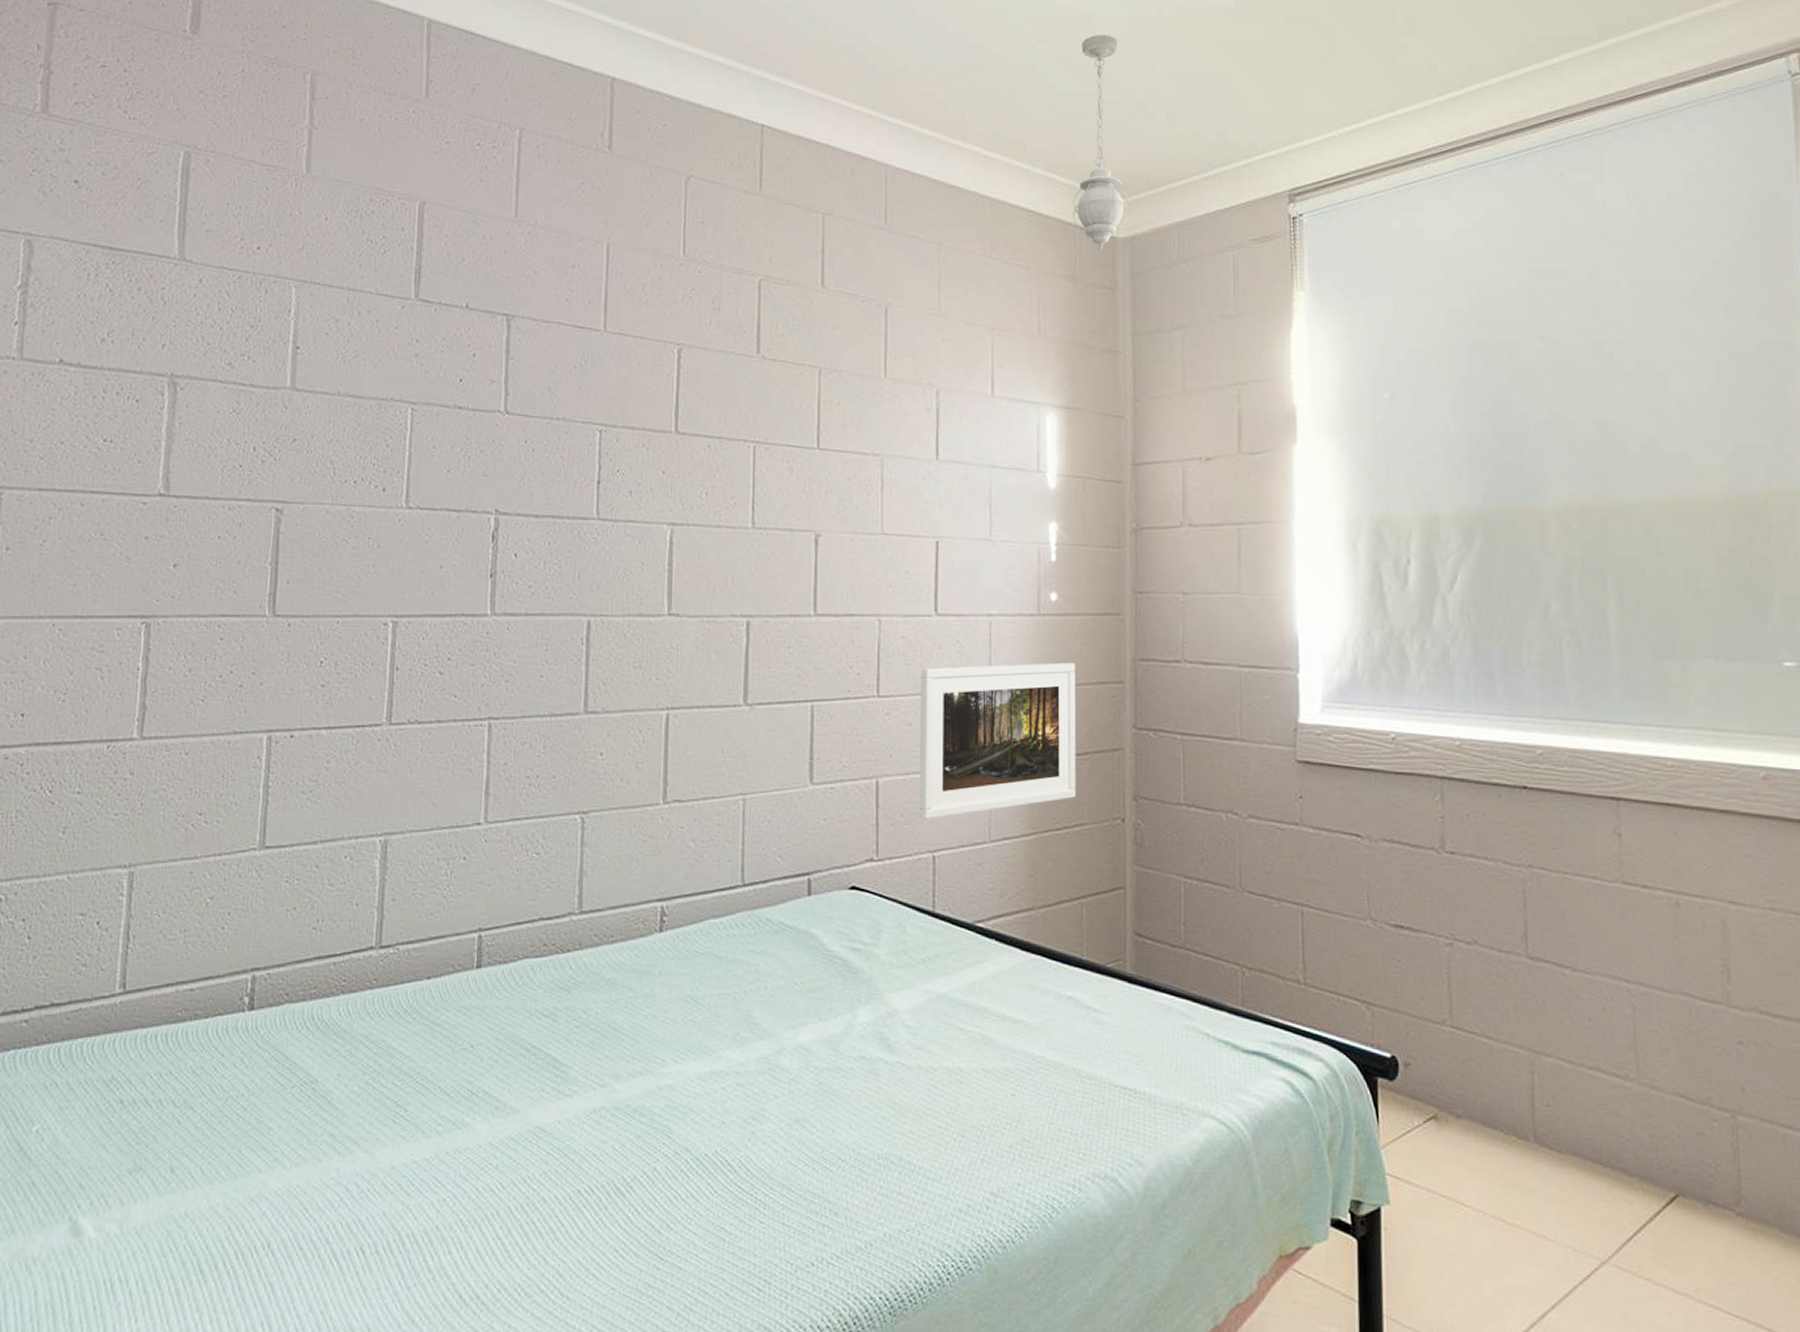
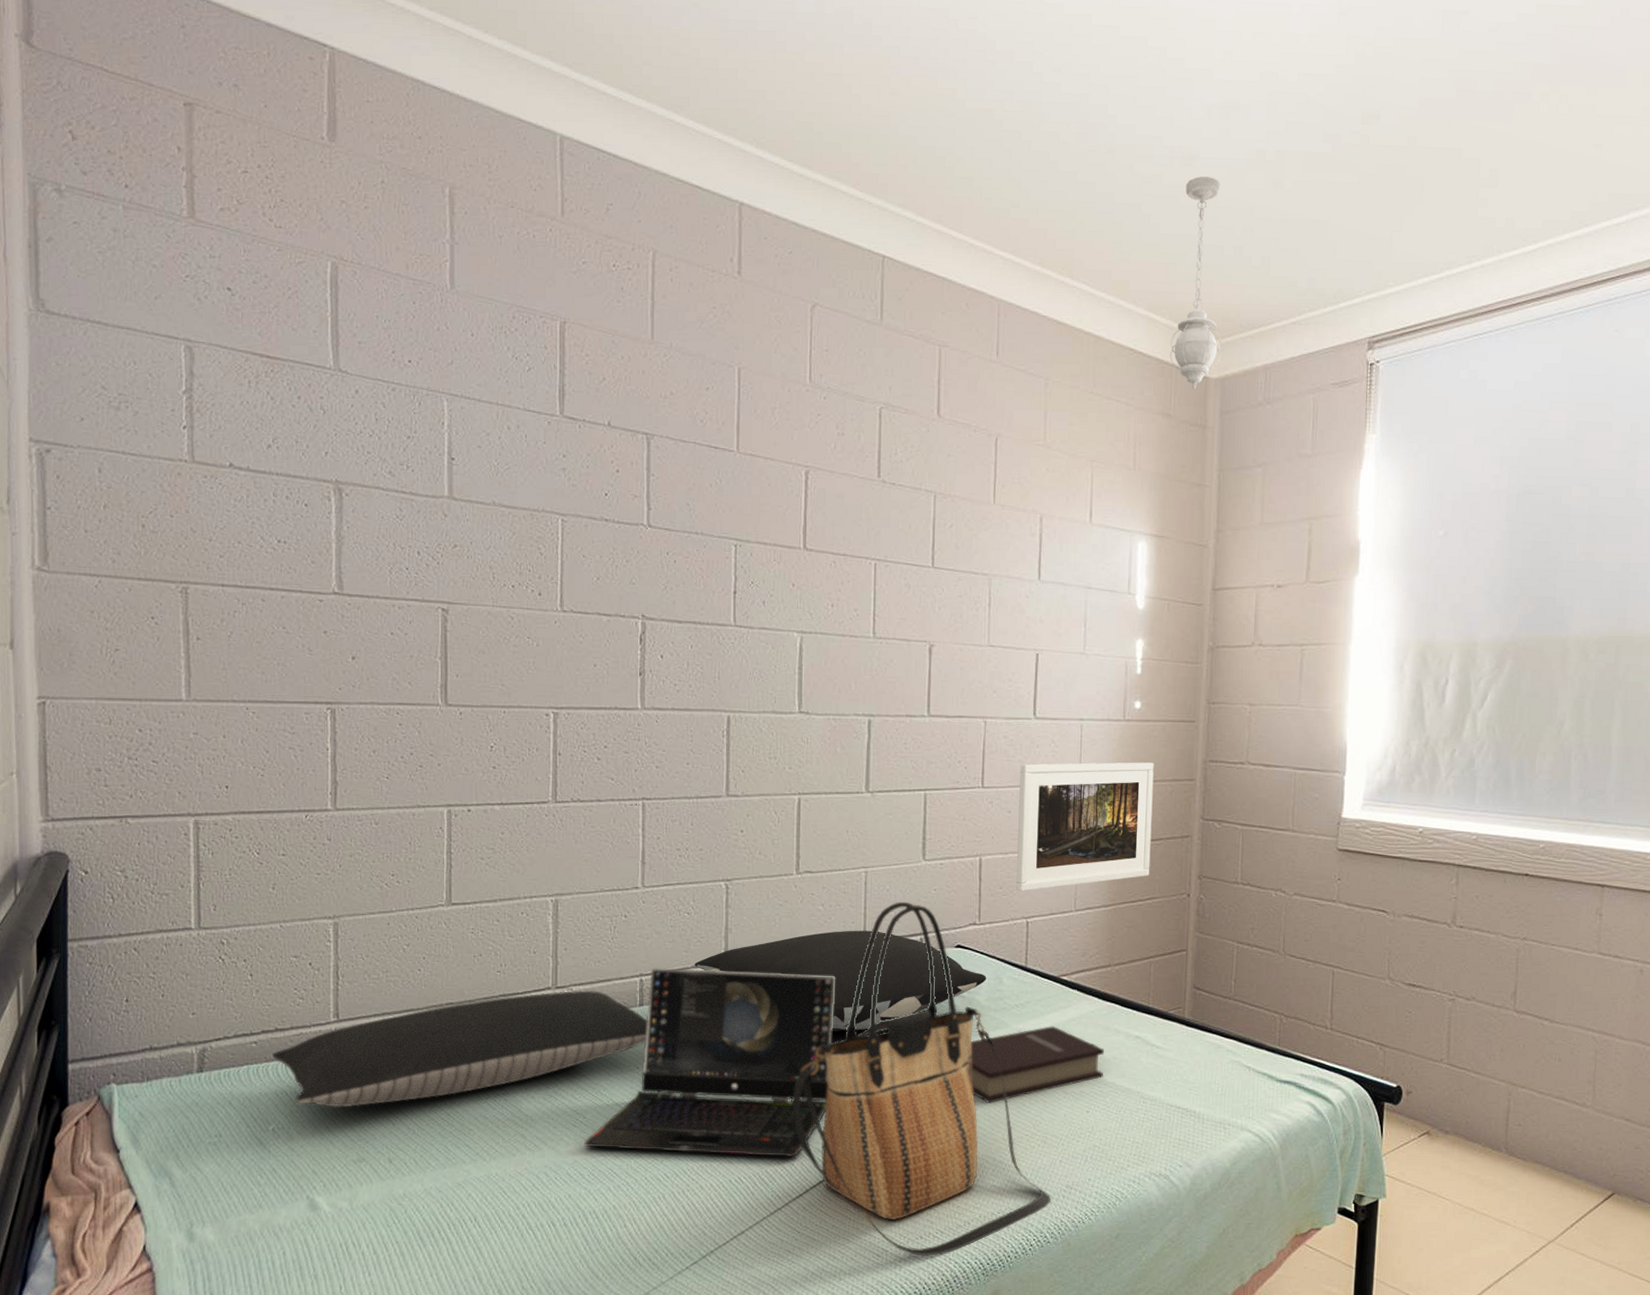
pillow: none [43,950,486,1102] -> present [271,990,648,1108]
laptop computer: none [404,921,709,1160] -> present [584,968,836,1158]
pillow: none [542,870,887,997] -> present [694,930,987,1032]
tote bag: none [656,834,972,1291] -> present [793,901,1051,1257]
book: none [869,984,1031,1086] -> present [970,1025,1104,1103]

